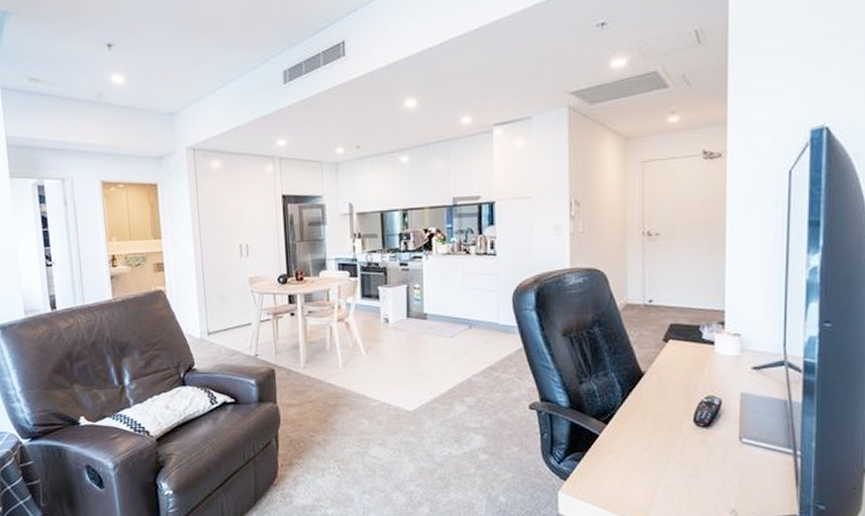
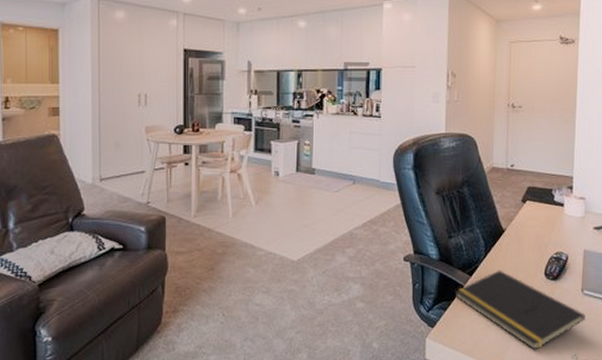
notepad: none [589,417,745,505] -> present [455,270,585,350]

